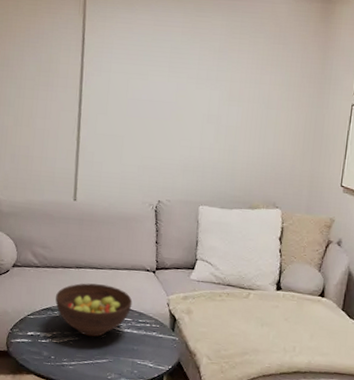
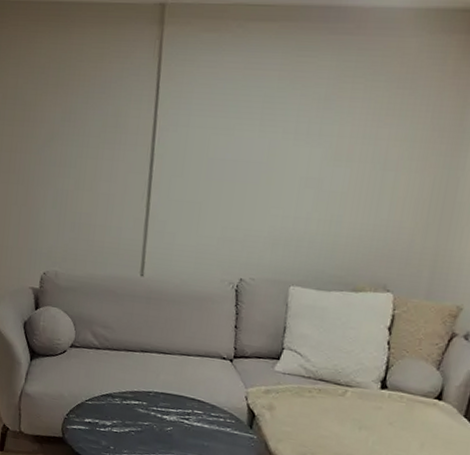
fruit bowl: present [55,283,133,337] -> none [116,369,205,429]

